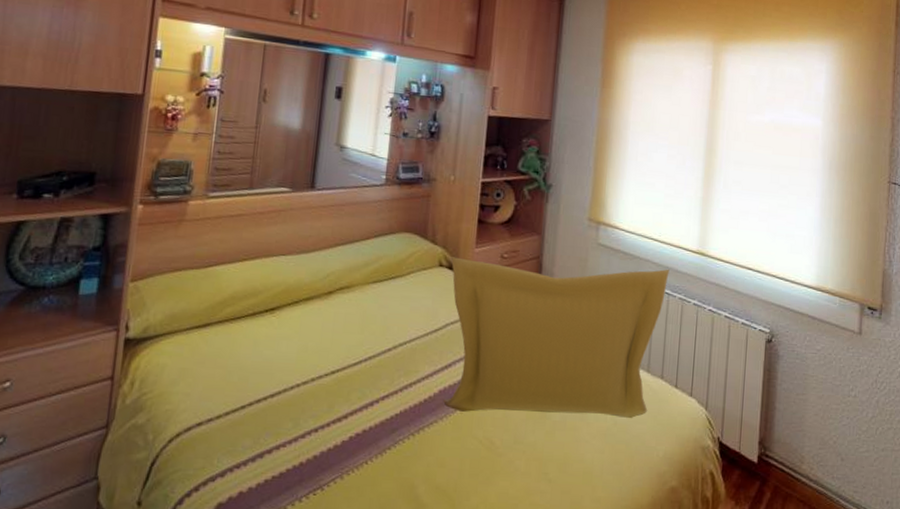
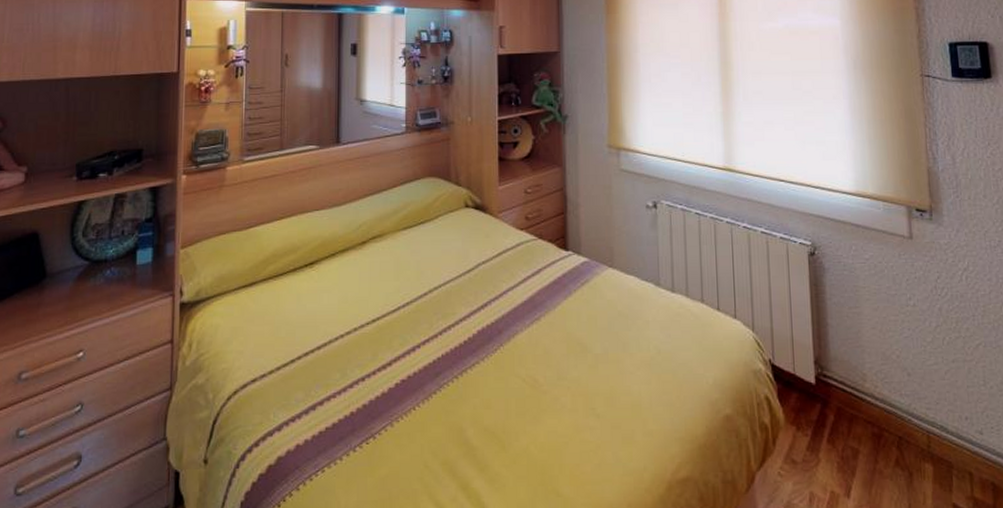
cushion: present [442,257,669,418] -> none [477,189,697,351]

